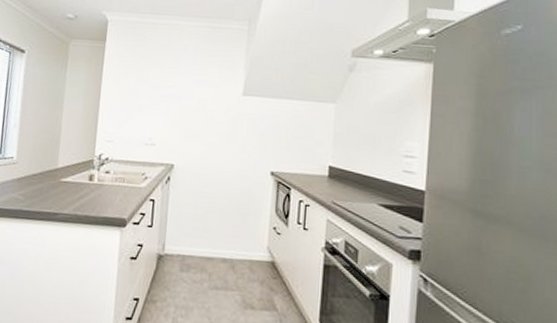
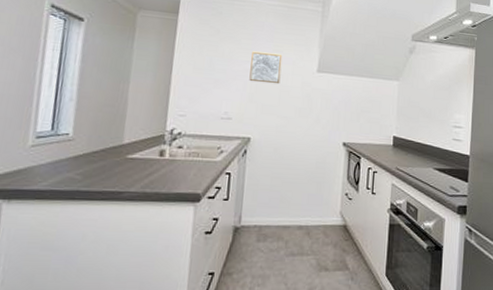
wall art: none [172,75,206,109] -> present [249,51,283,84]

